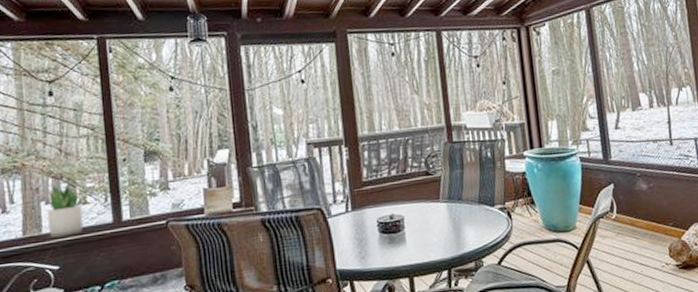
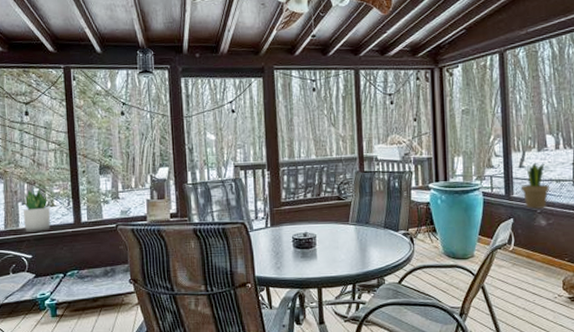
potted plant: none [619,122,647,173] -> present [522,162,551,209]

